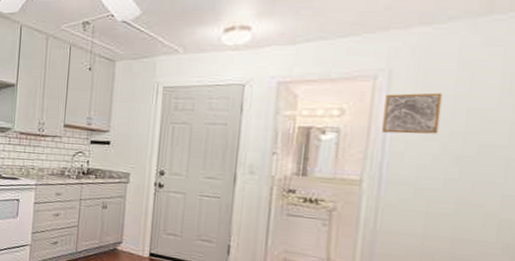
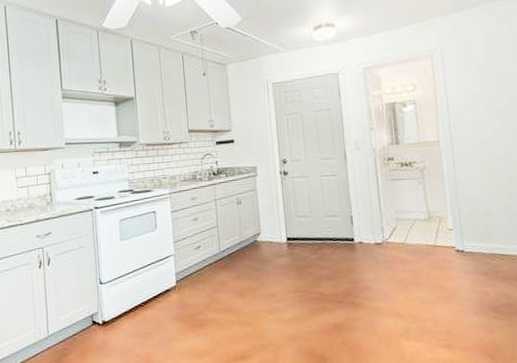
wall art: present [382,92,443,134] -> none [442,63,482,100]

